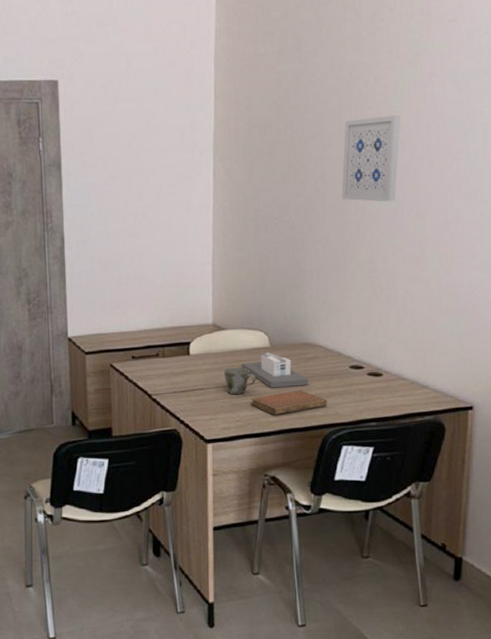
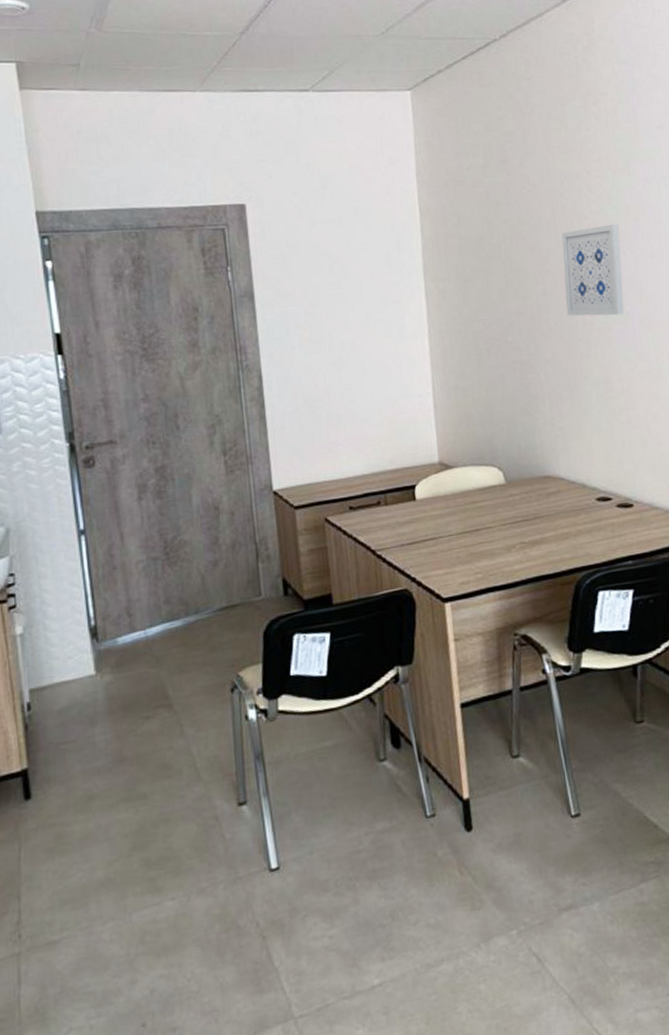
mug: present [223,367,256,395] -> none [456,509,494,543]
architectural model: present [241,352,309,388] -> none [476,489,553,531]
notebook: present [250,389,328,415] -> none [490,530,577,563]

